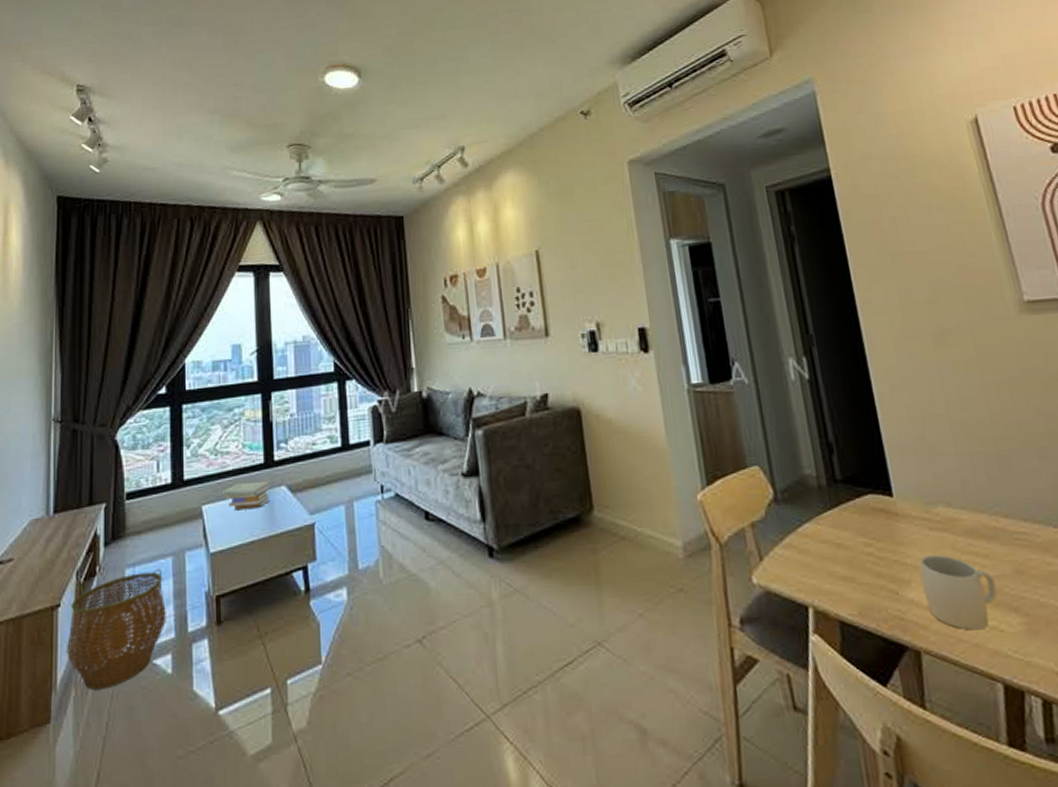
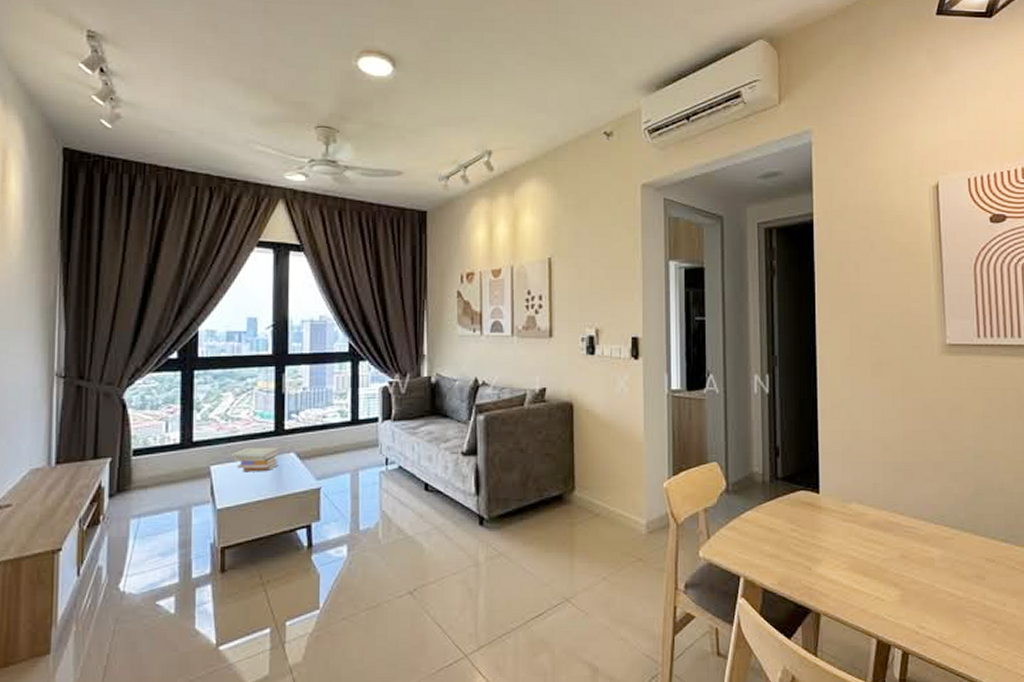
basket: present [66,568,166,690] -> none [67,520,171,626]
mug: present [919,555,997,631] -> none [830,541,885,599]

